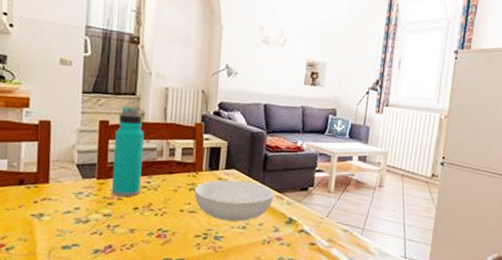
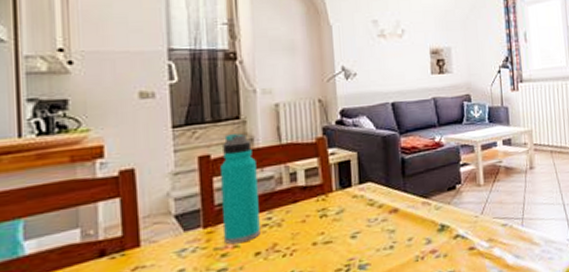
serving bowl: present [194,179,275,222] -> none [326,192,420,245]

